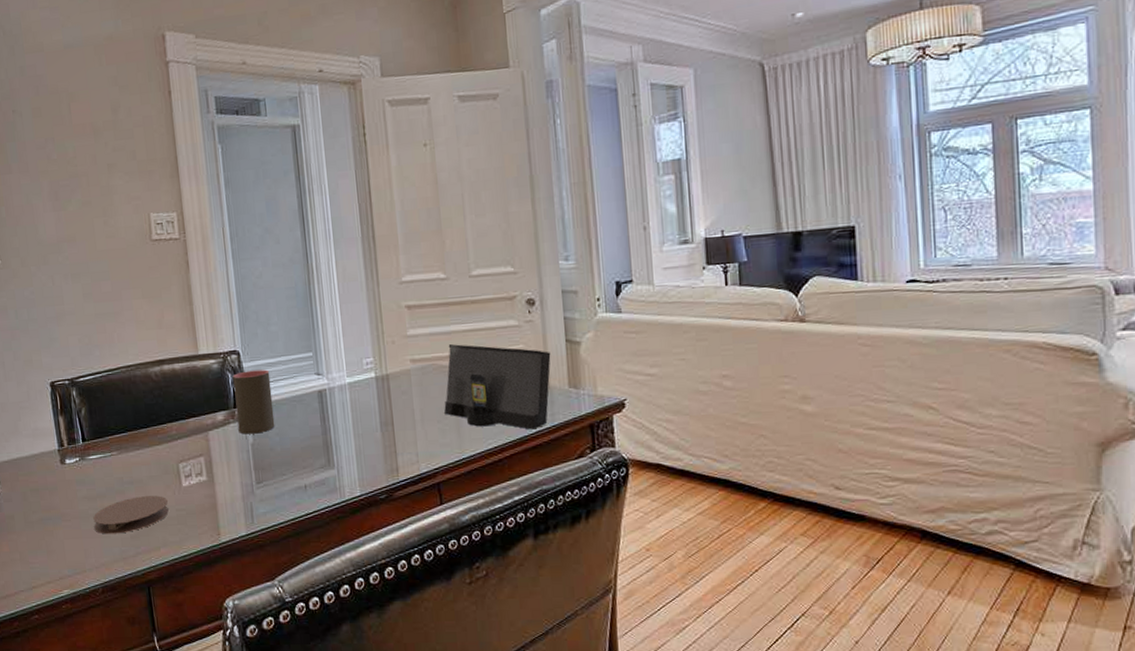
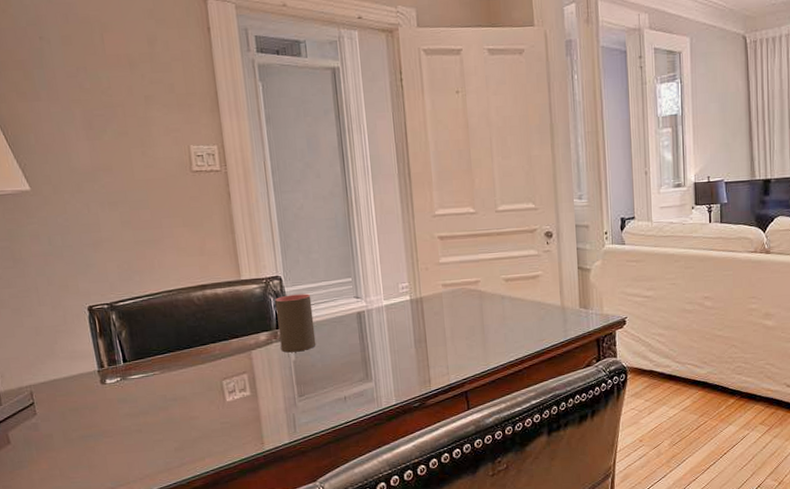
coaster: present [93,495,169,534] -> none [136,410,213,448]
speaker: present [444,344,551,430] -> none [472,271,565,344]

